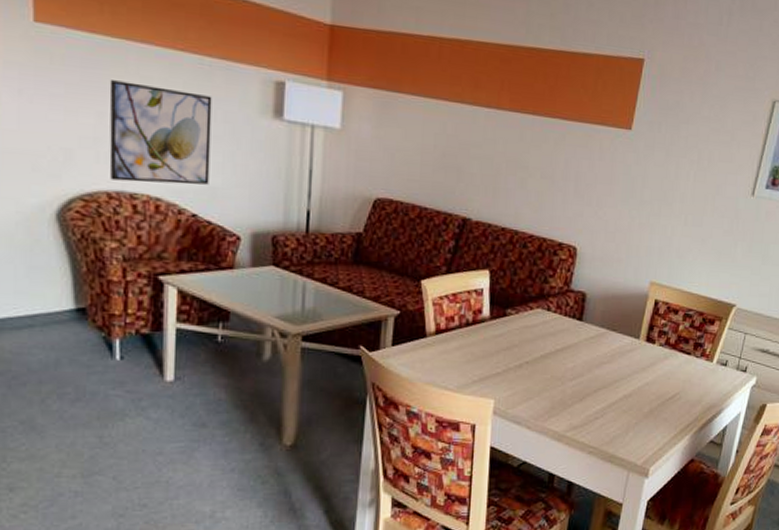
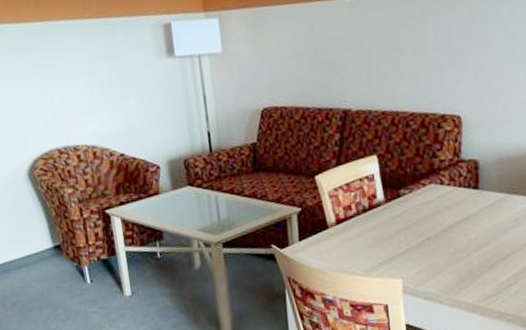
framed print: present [109,80,212,185] -> none [44,51,129,138]

